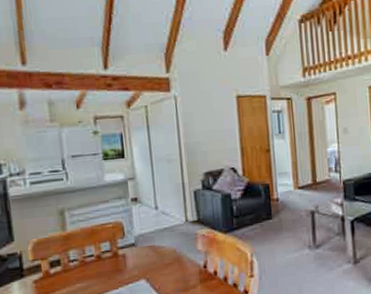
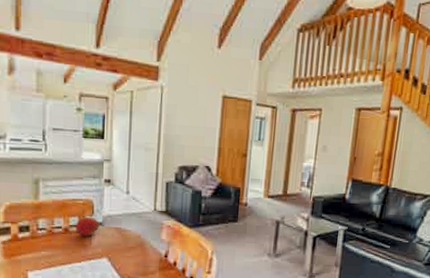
fruit: none [108,239,133,261] -> present [76,216,100,236]

